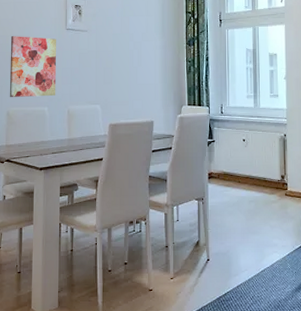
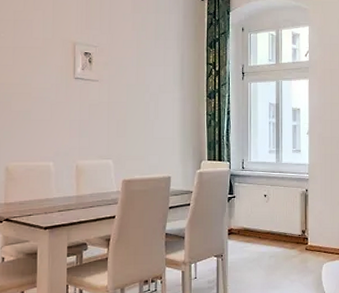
wall art: present [9,36,57,97] -> none [8,84,64,151]

